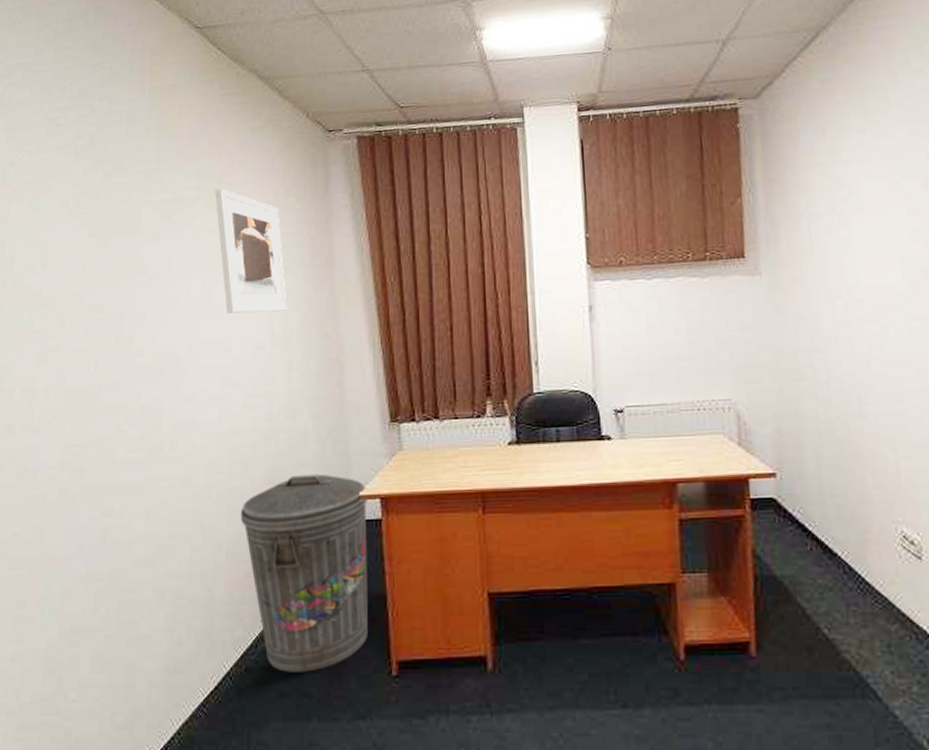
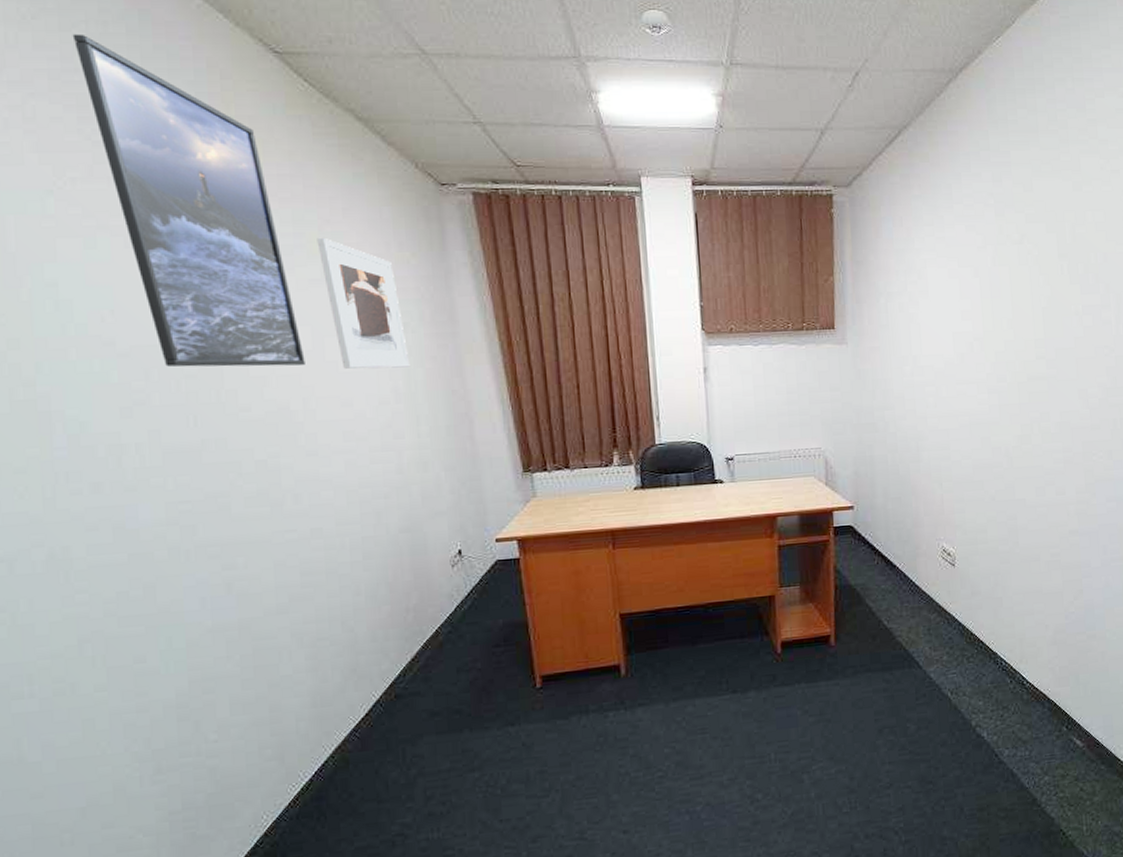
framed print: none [45,31,194,315] -> present [72,34,305,367]
trash can: present [240,474,369,672] -> none [377,520,512,695]

